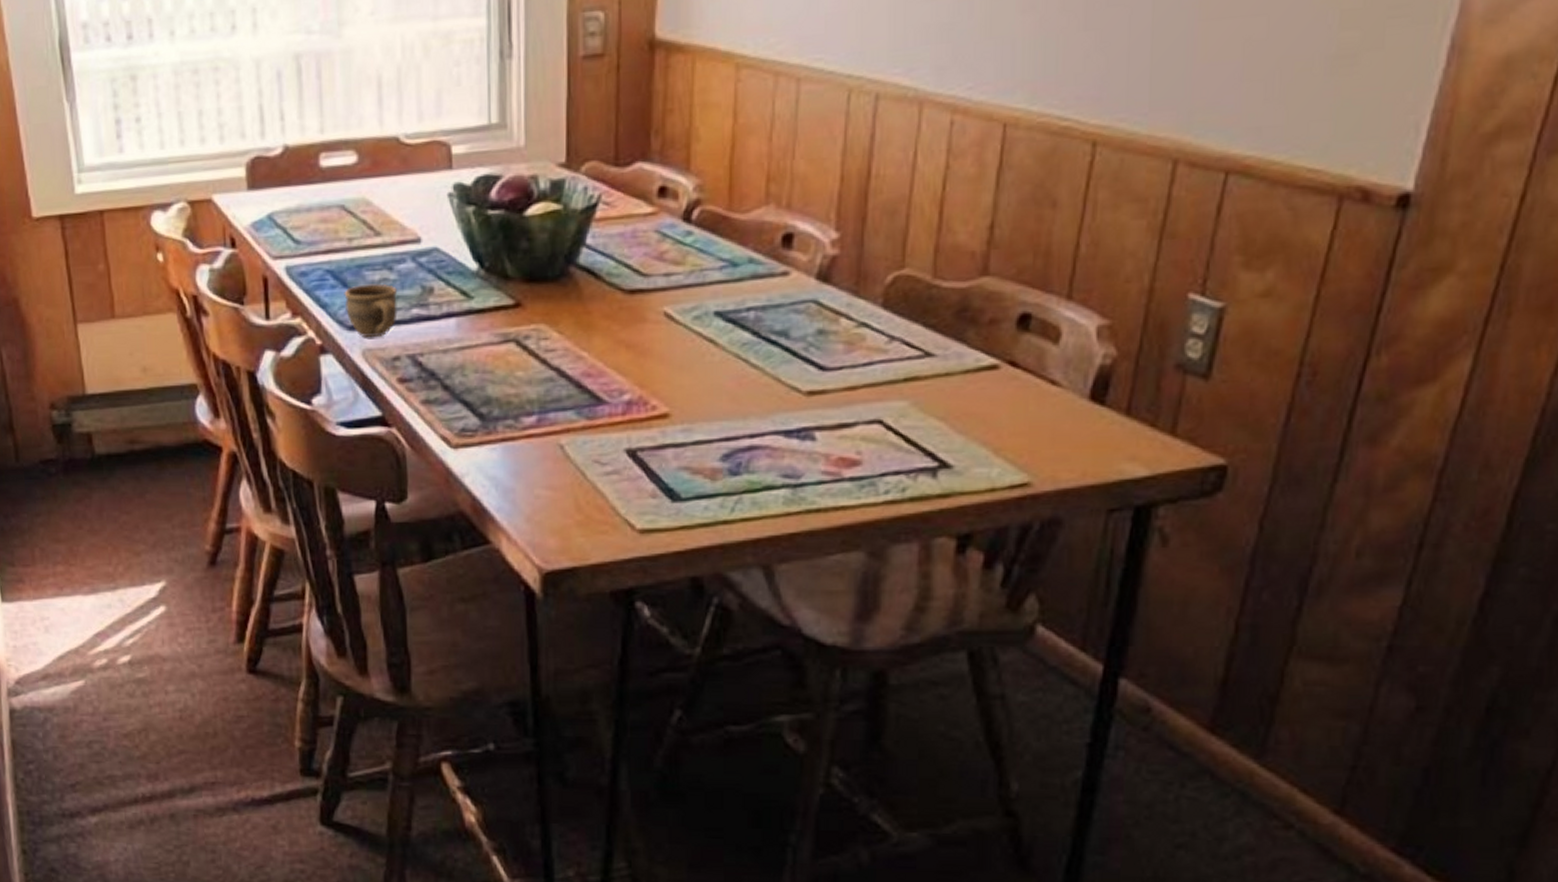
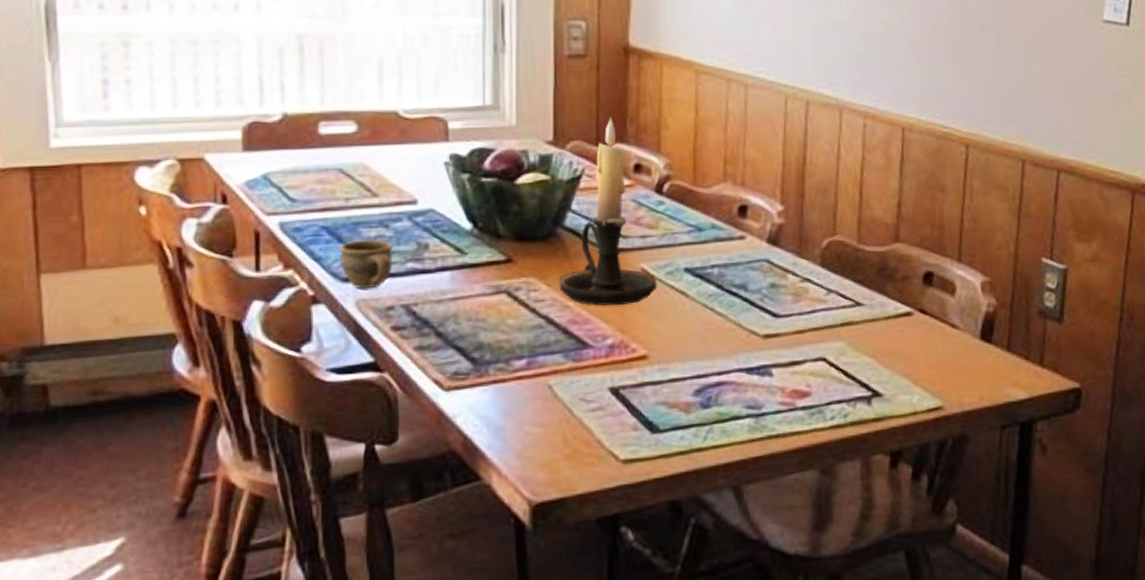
candle holder: none [572,130,683,356] -> present [559,117,658,306]

